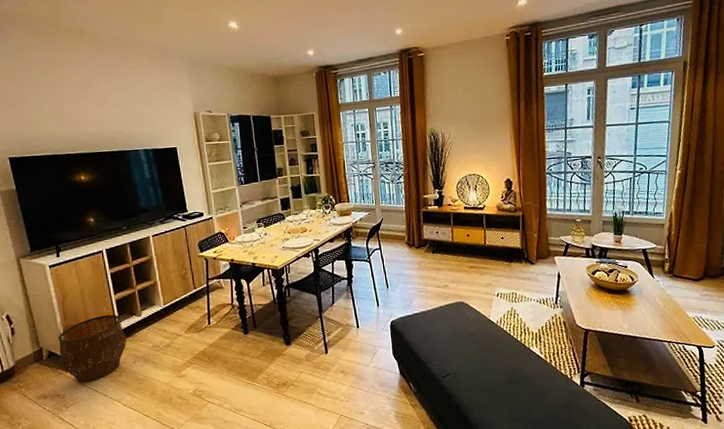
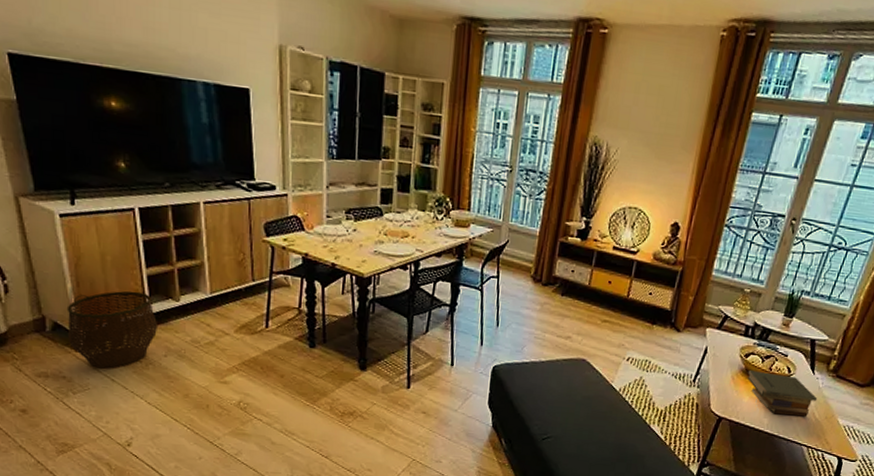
books: none [598,283,664,319] -> present [748,370,818,417]

